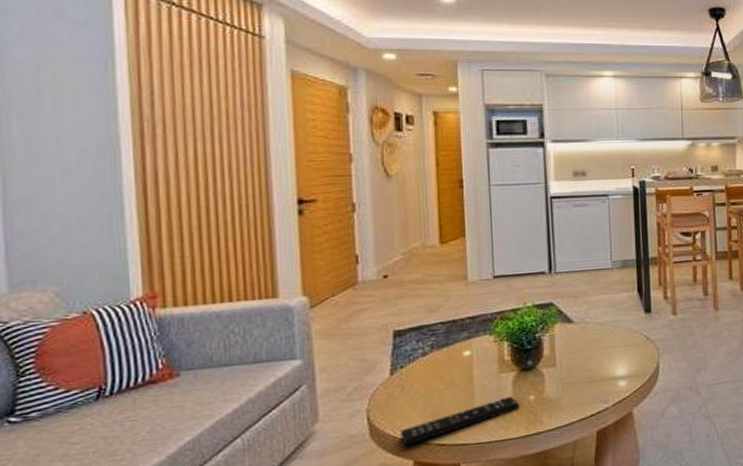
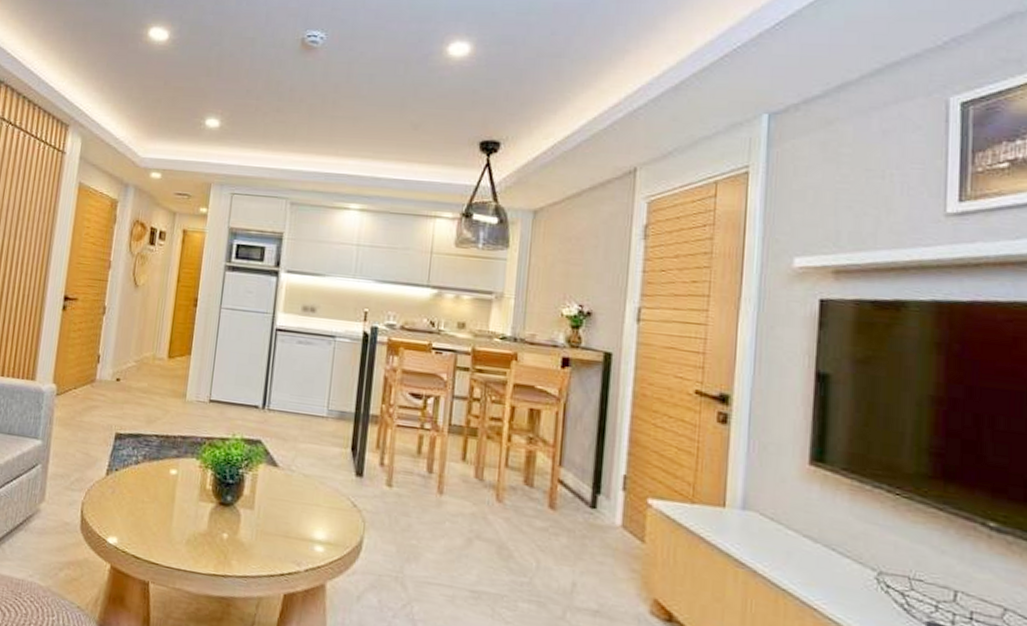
remote control: present [401,396,520,446] -> none [104,527,213,549]

